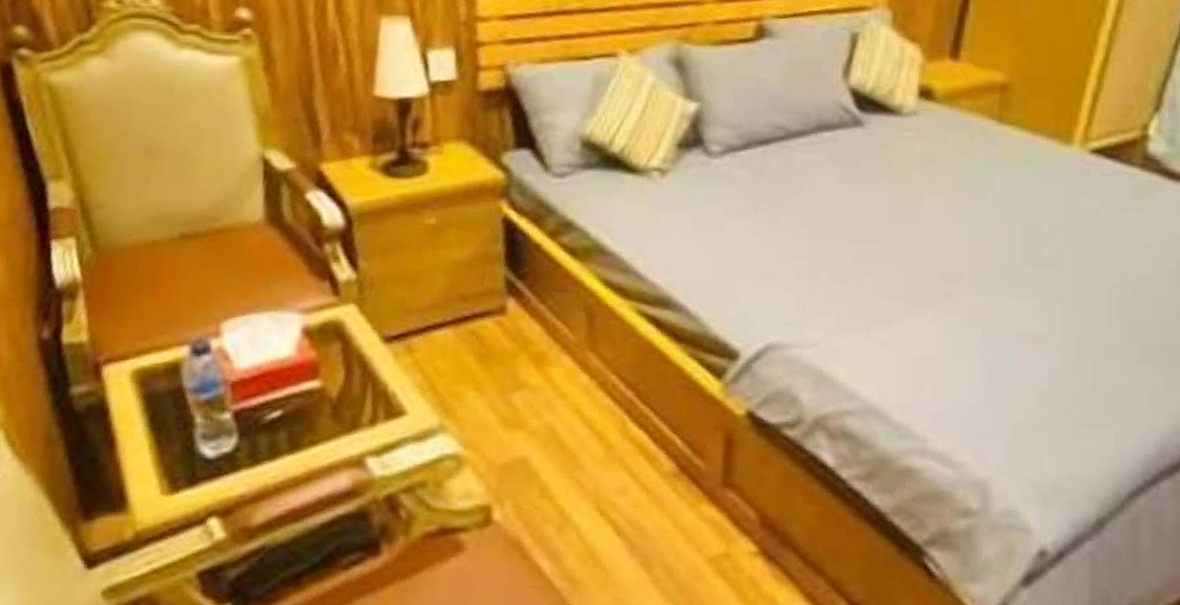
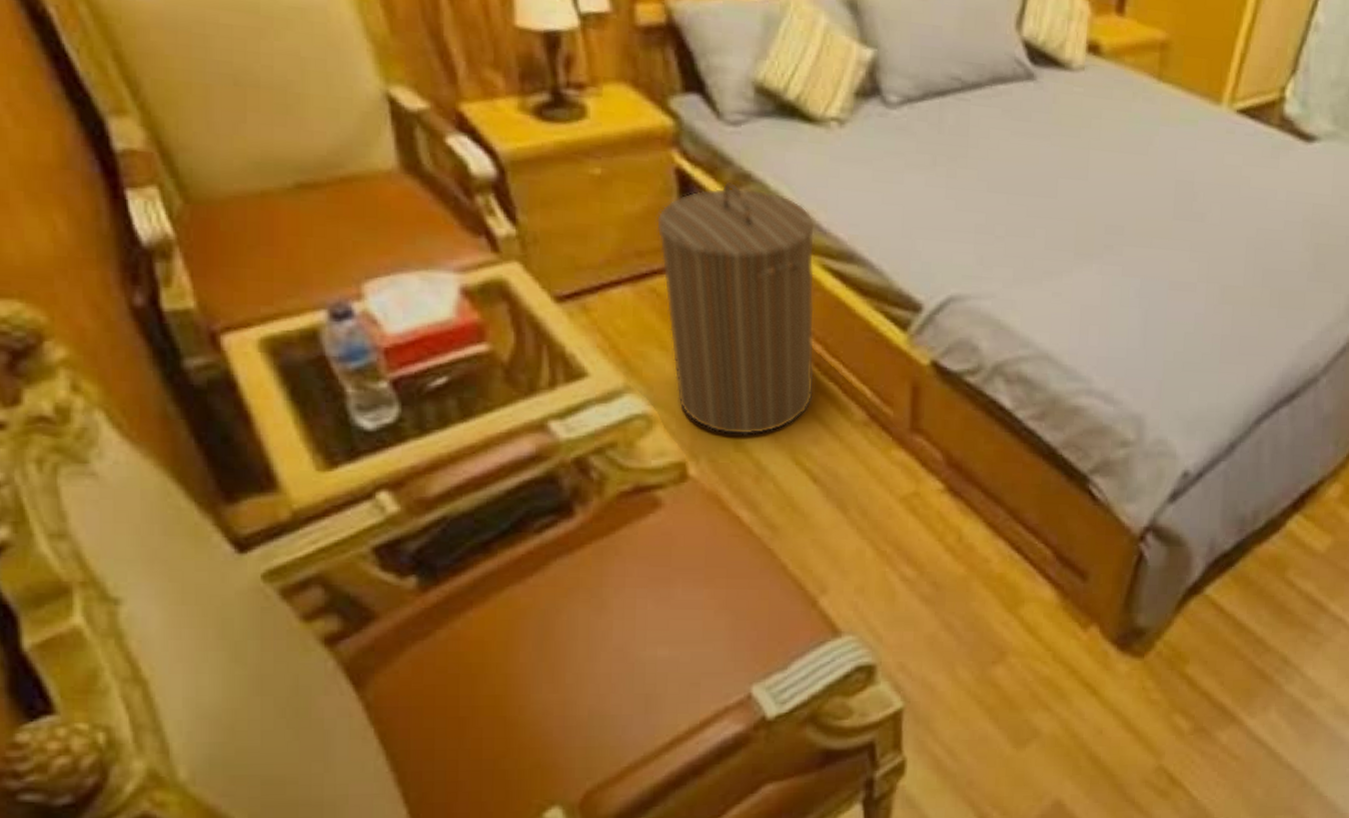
laundry hamper: none [480,229,633,482] -> present [655,181,816,436]

